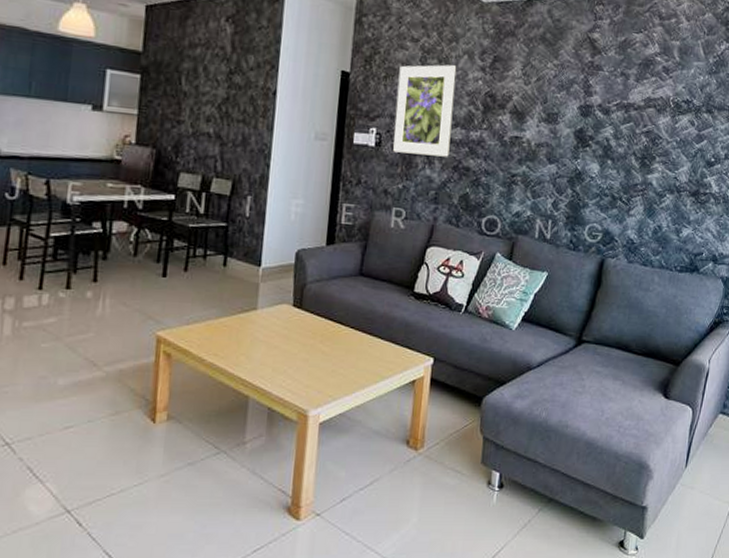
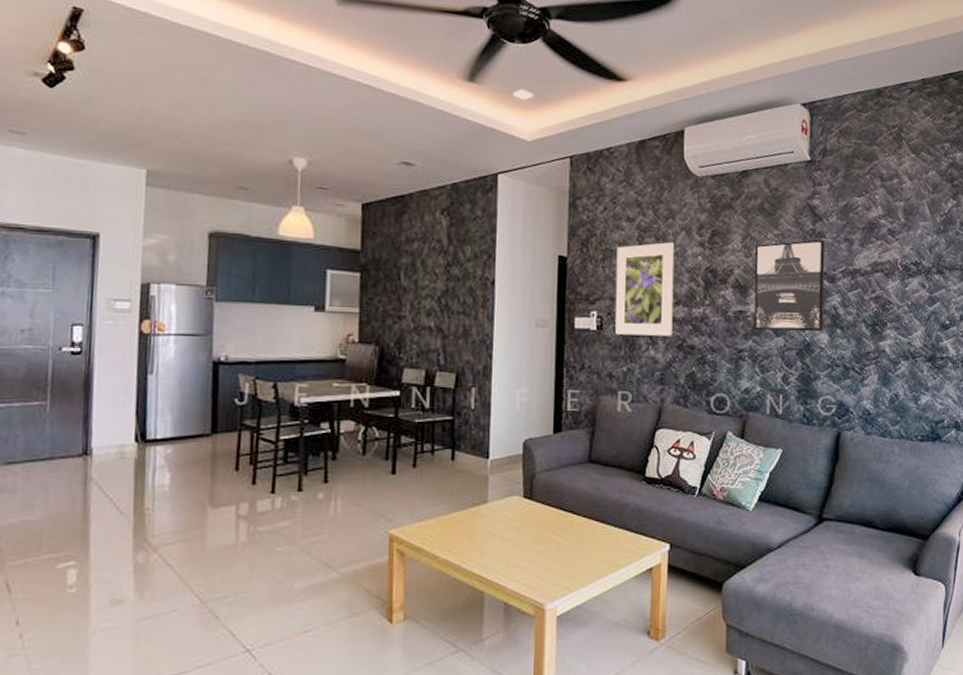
wall art: none [528,72,603,162] -> present [754,239,825,332]

